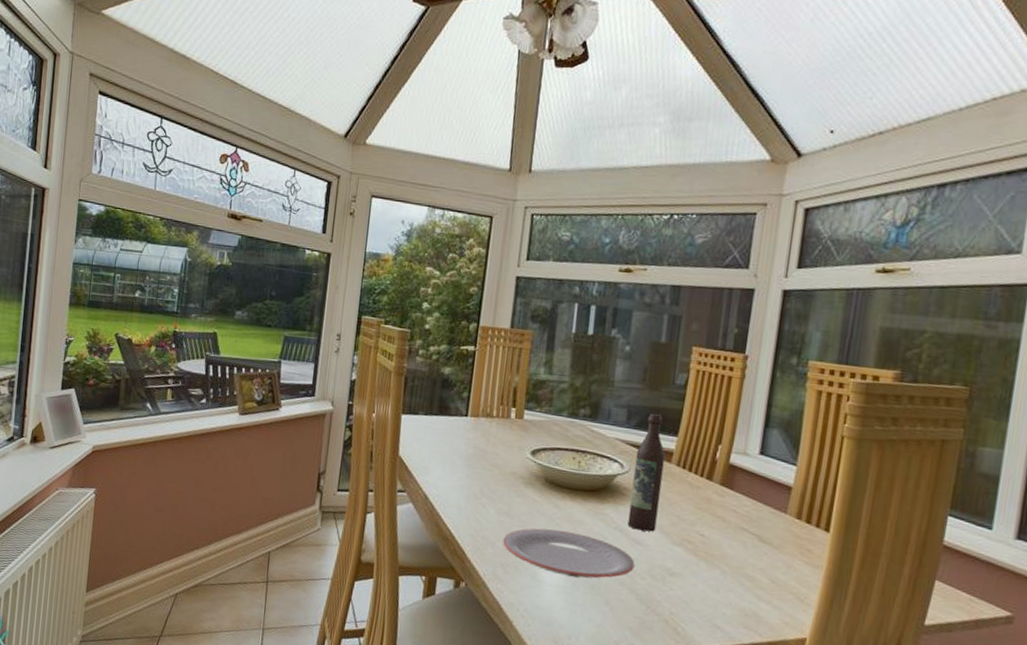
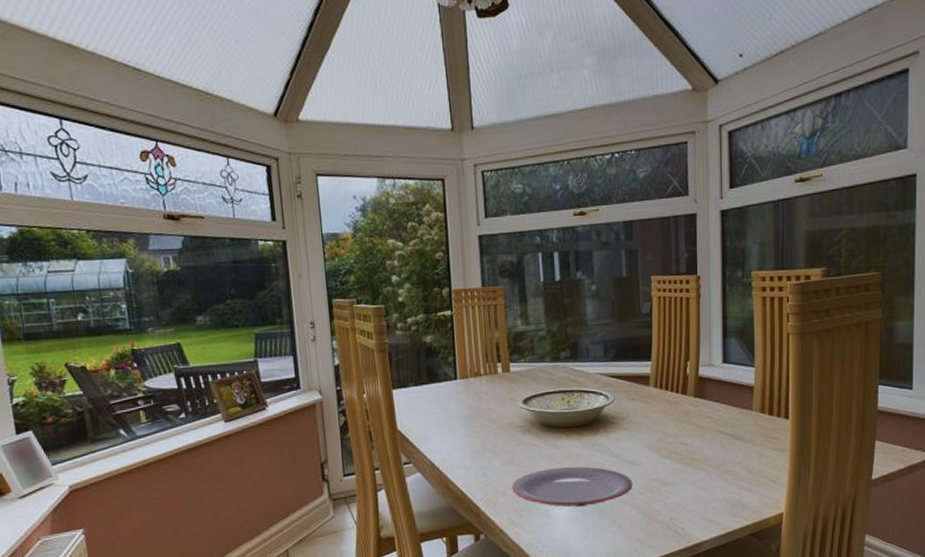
wine bottle: present [627,414,665,532] -> none [618,344,646,452]

